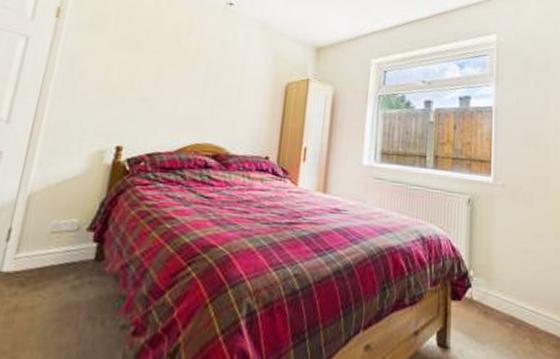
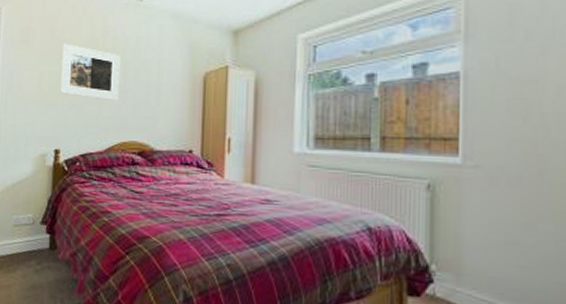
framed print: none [131,34,204,100] -> present [60,43,121,100]

